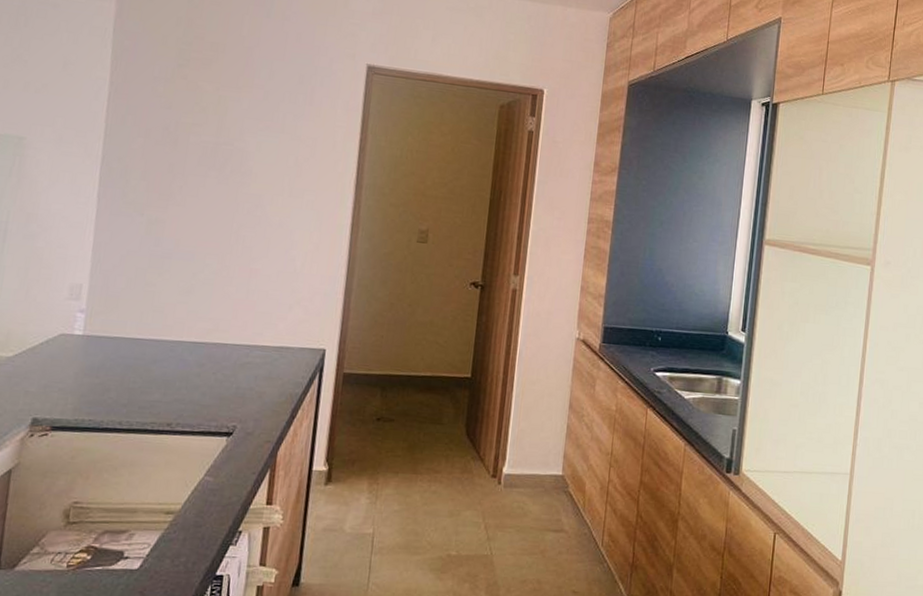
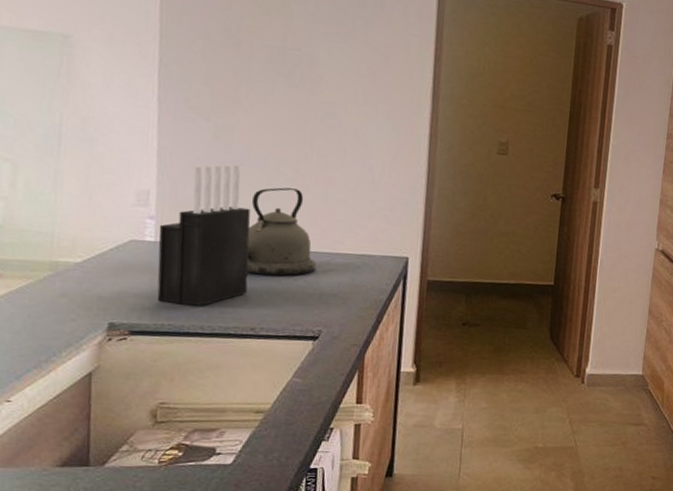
knife block: none [80,256,176,401] -> present [157,163,251,306]
kettle: none [168,279,236,369] -> present [246,187,317,276]

